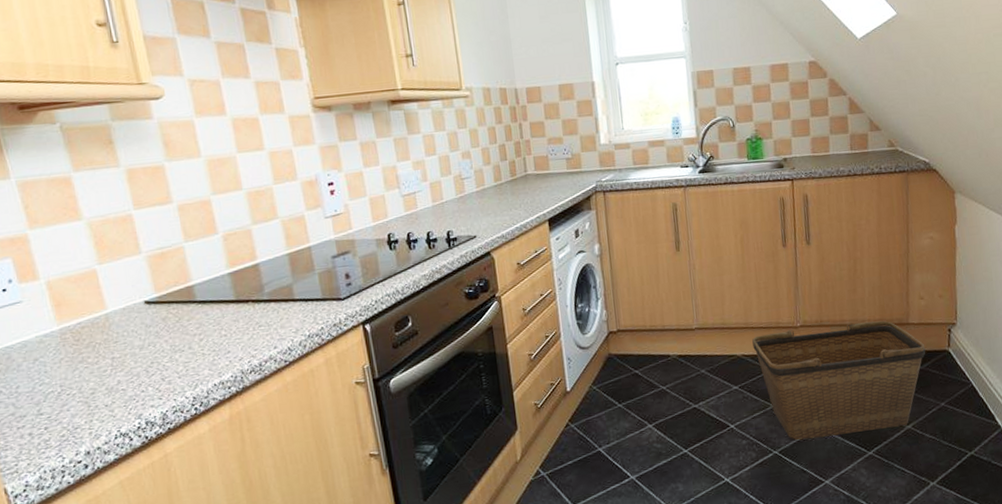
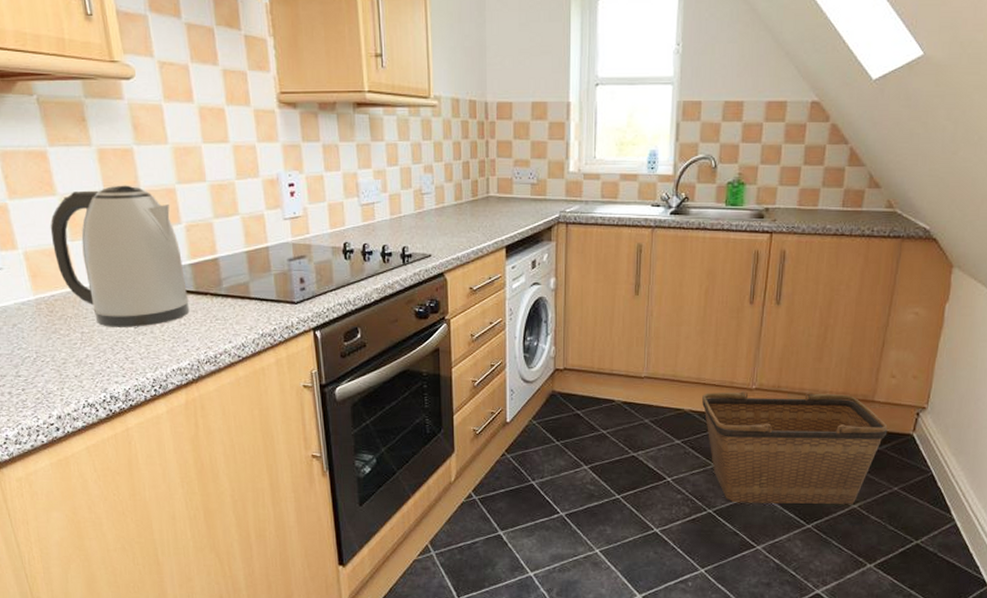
kettle: none [75,201,231,349] -> present [50,185,190,327]

